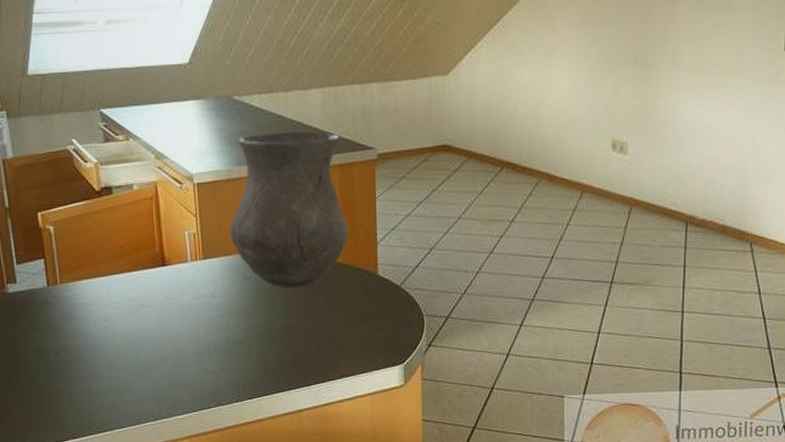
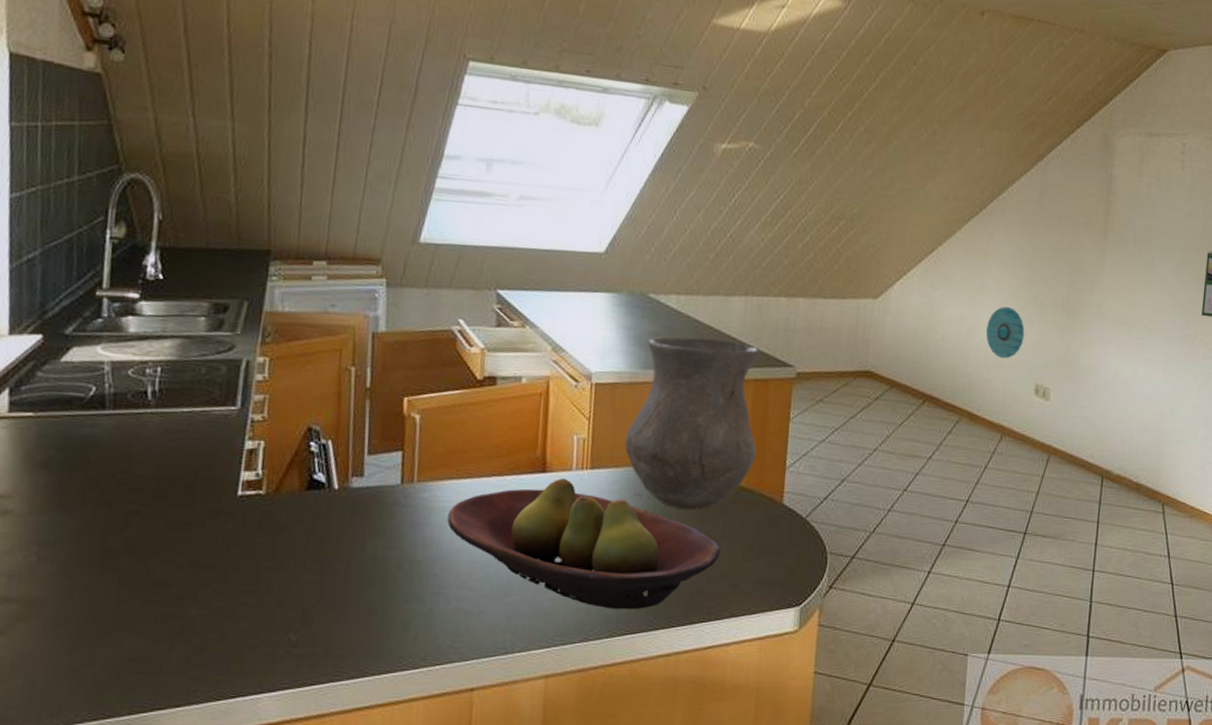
fruit bowl: none [90,270,326,378] -> present [447,478,721,610]
decorative plate: none [559,66,598,119] -> present [986,306,1025,359]

